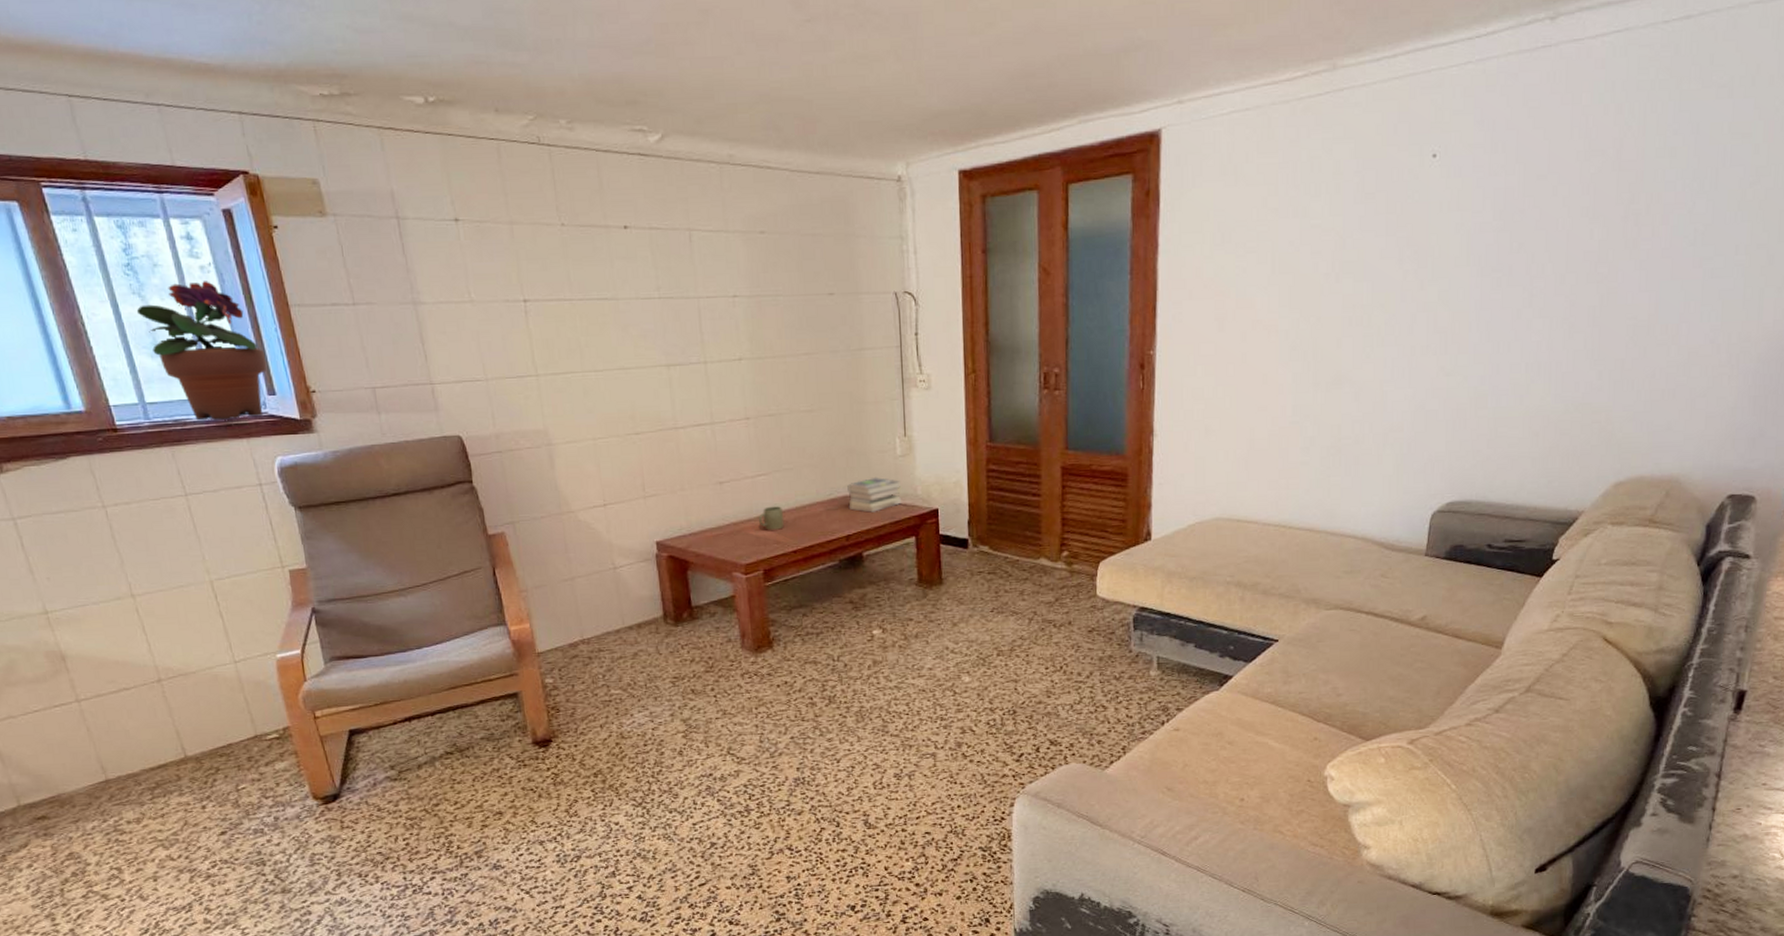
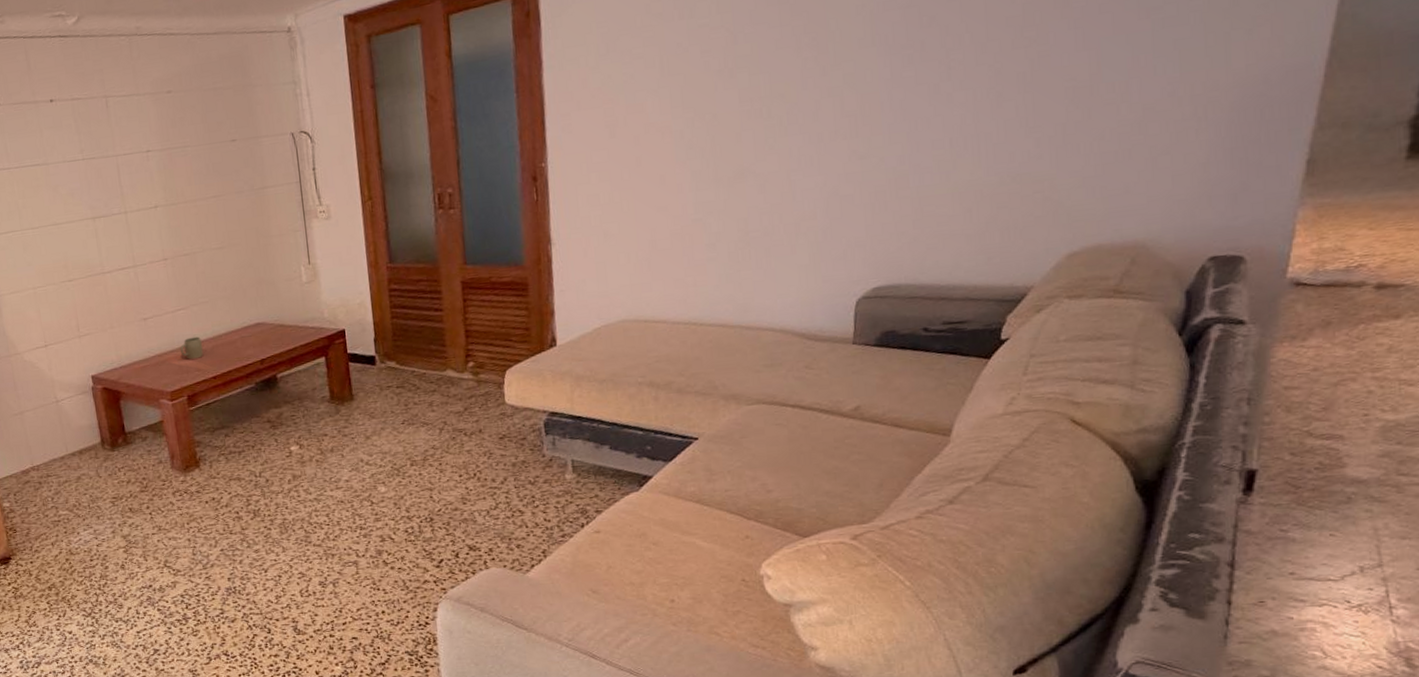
books: present [847,476,902,513] -> none [259,303,311,337]

